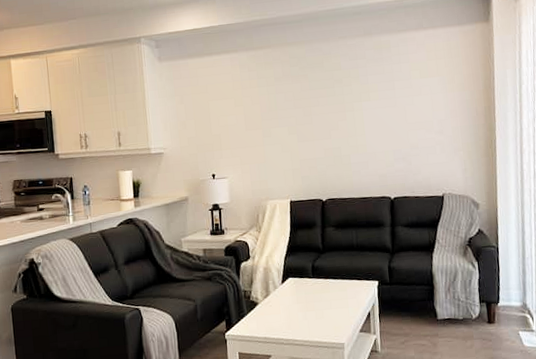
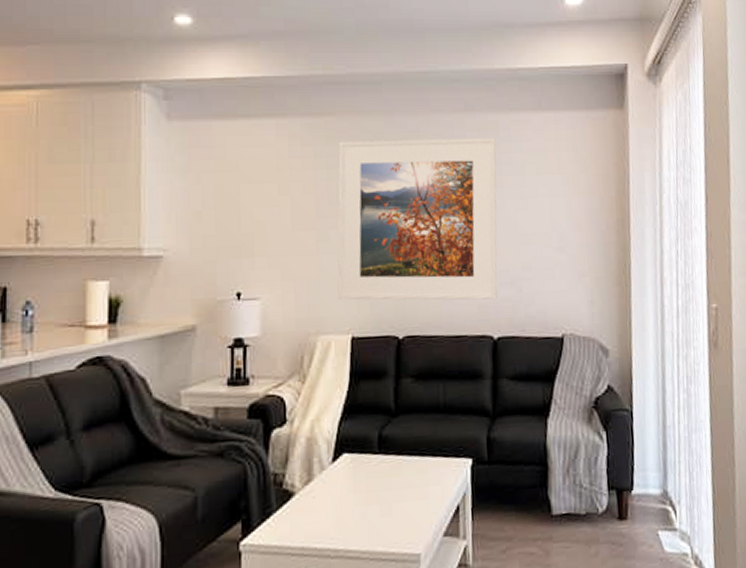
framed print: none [274,54,393,176] -> present [337,138,497,301]

